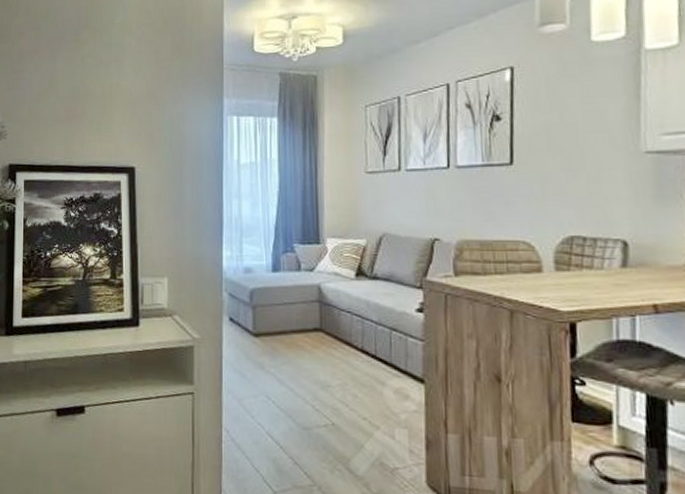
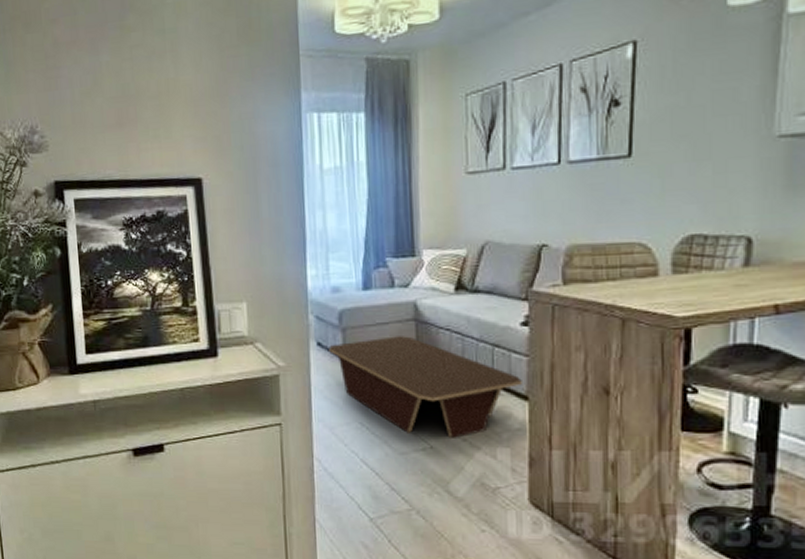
coffee table: none [240,316,418,416] -> present [329,336,522,438]

